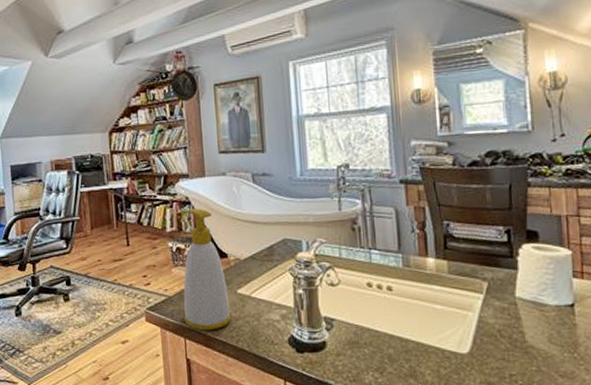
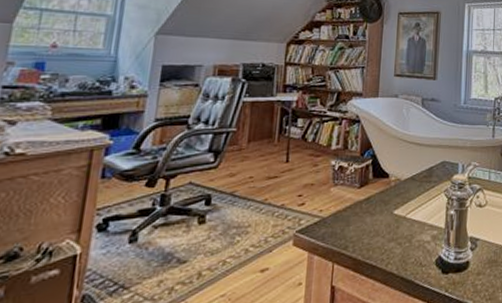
soap bottle: present [180,208,232,331] -> none [335,127,385,254]

